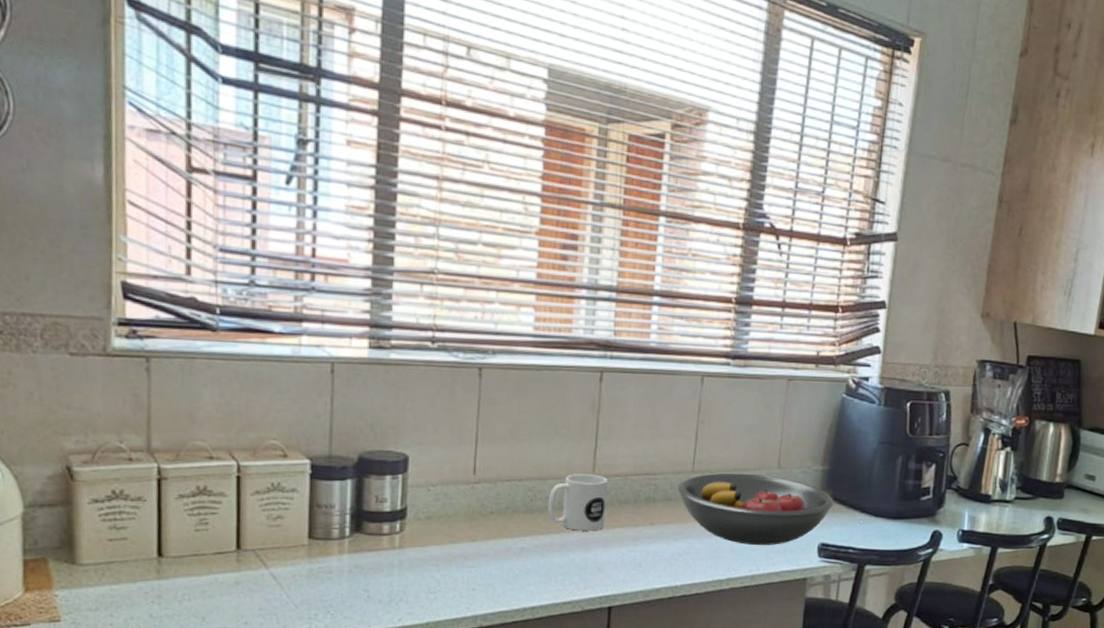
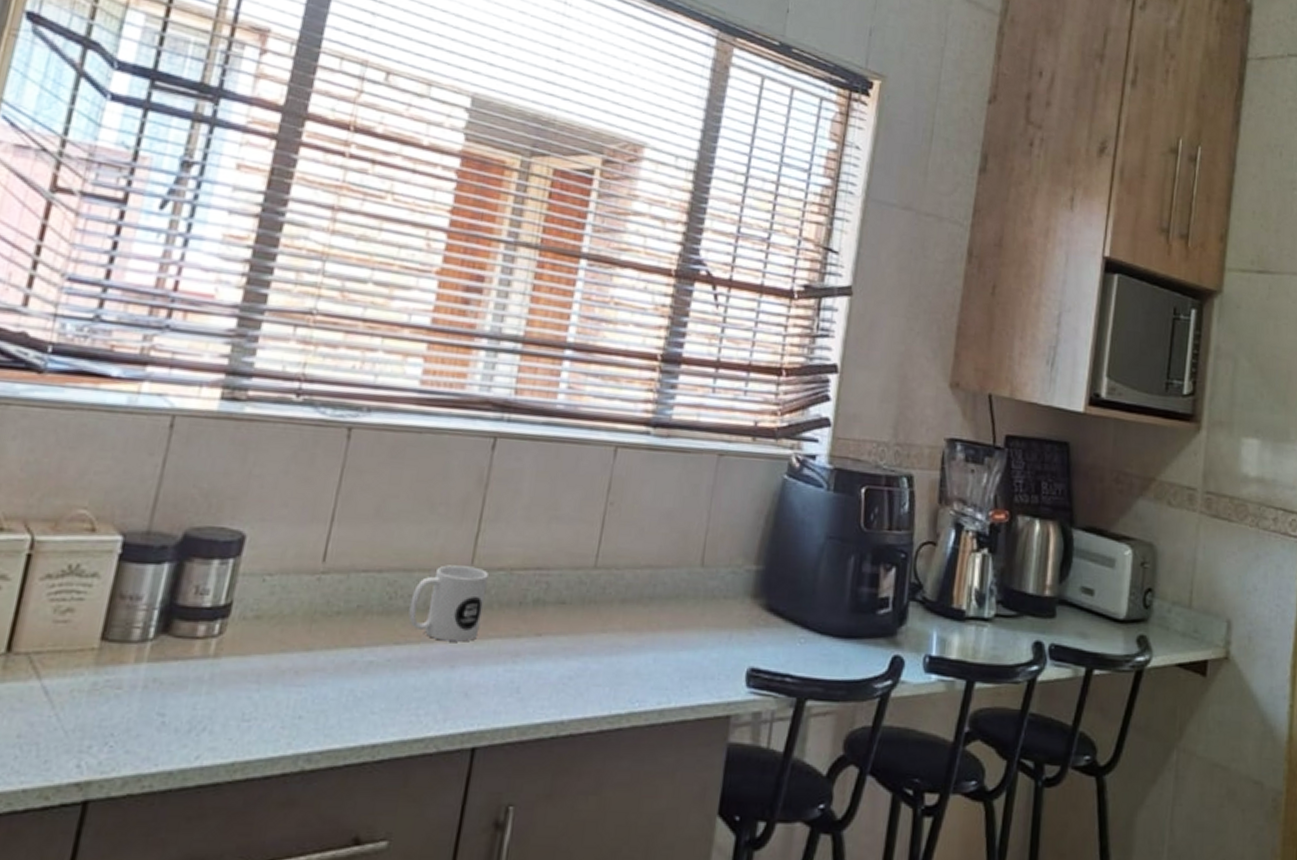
fruit bowl: present [678,473,834,546] -> none [575,570,769,670]

